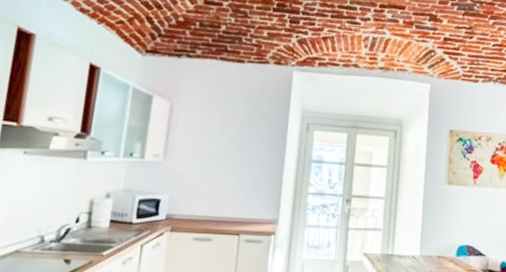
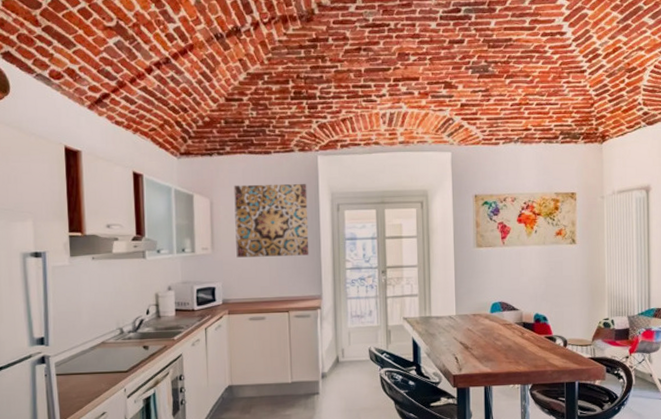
wall art: none [190,90,278,175] -> present [234,183,309,258]

